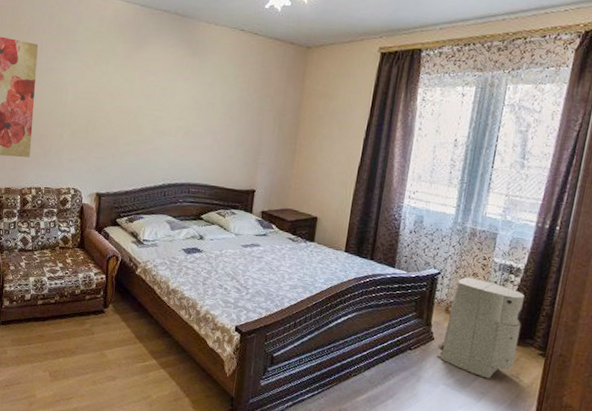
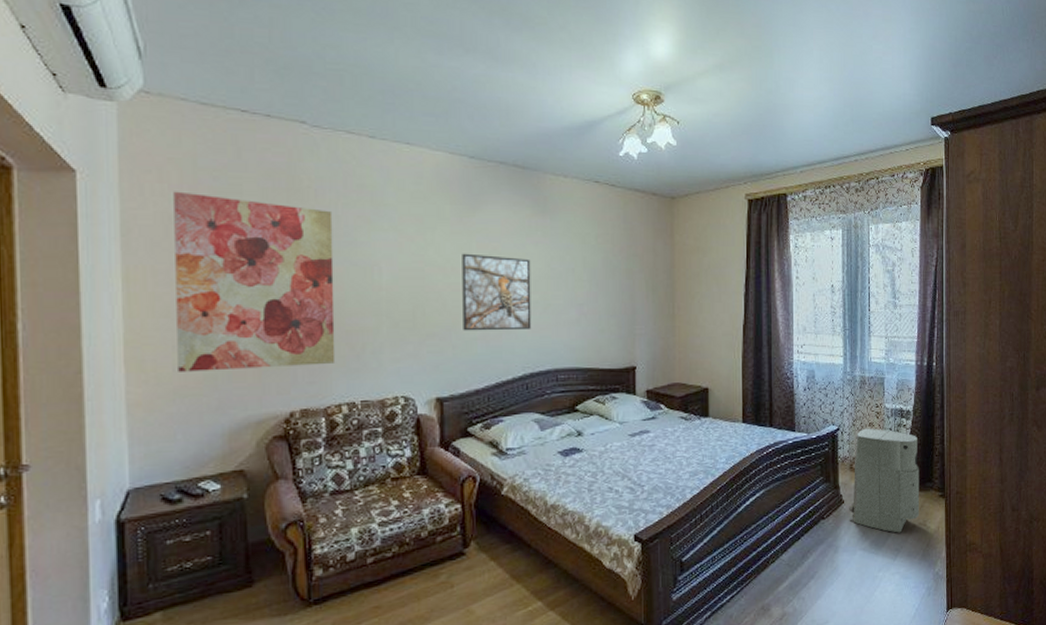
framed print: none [121,83,179,149] -> present [462,253,532,331]

